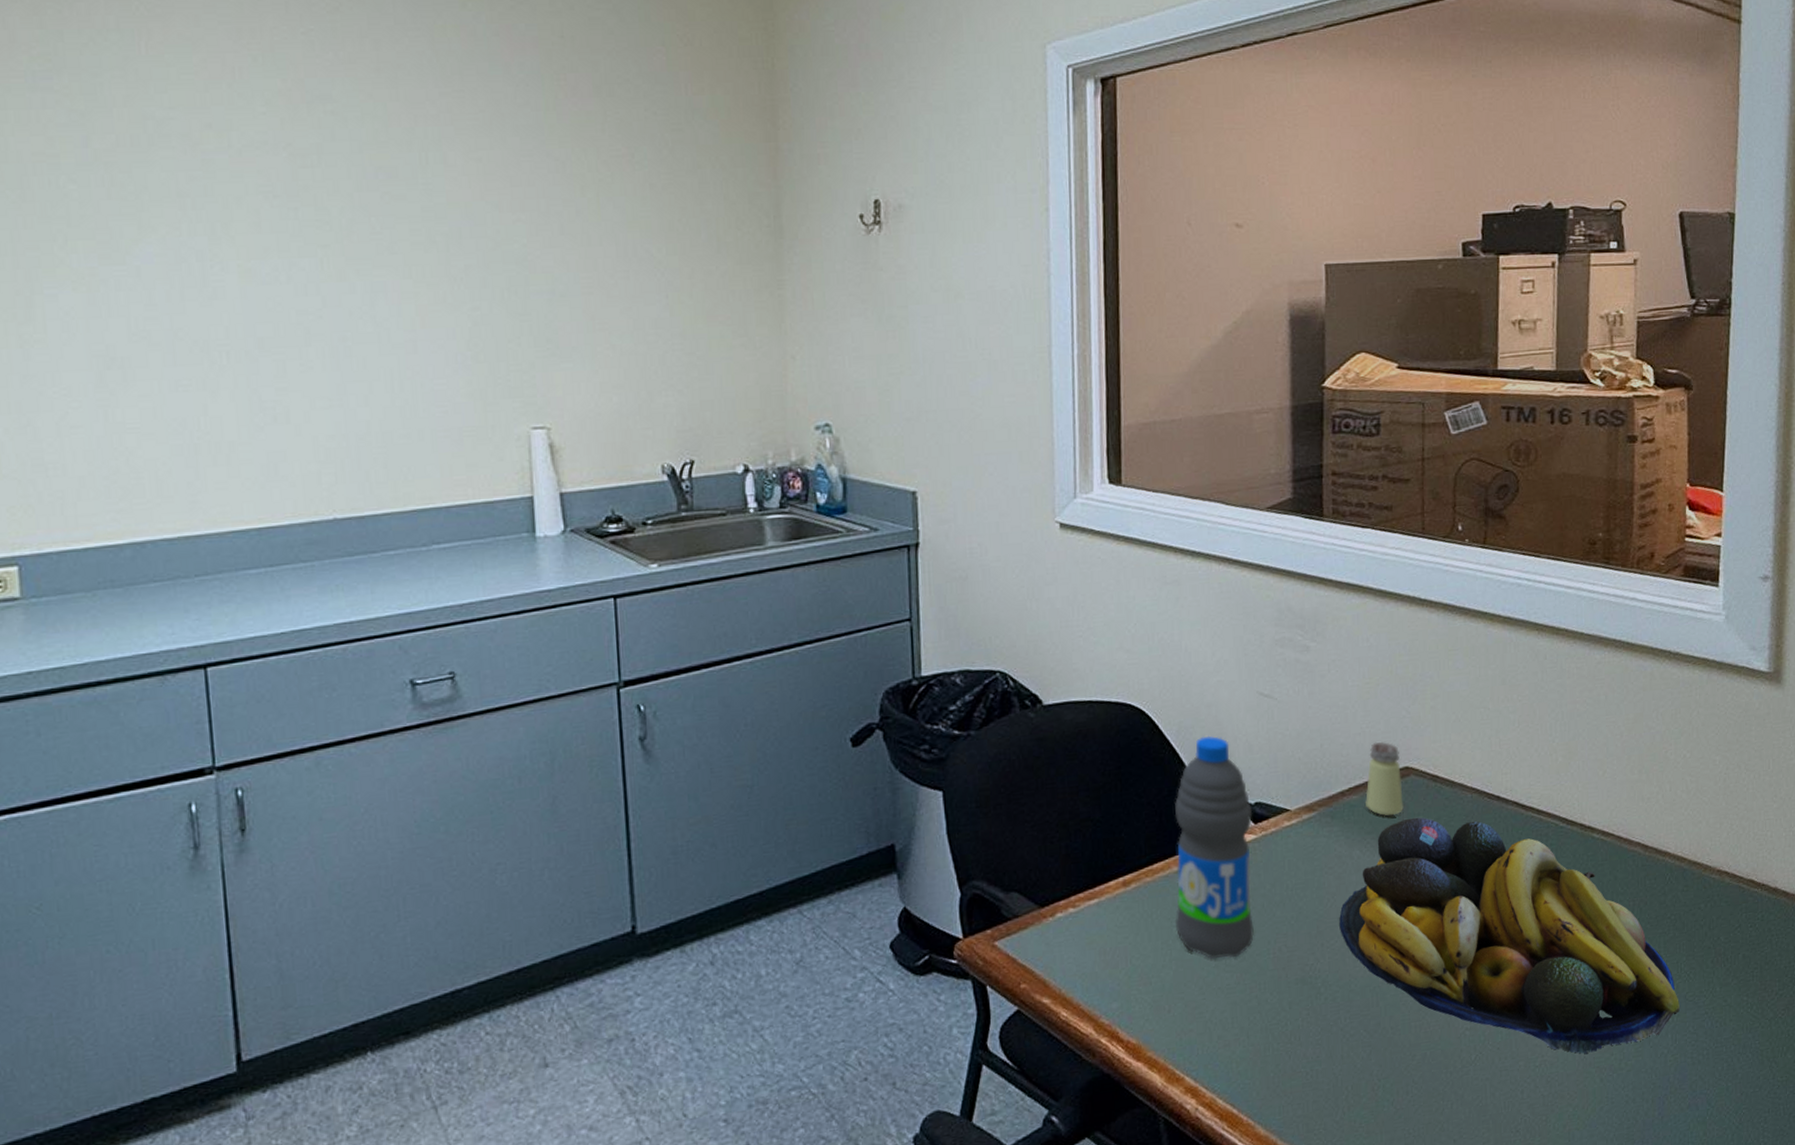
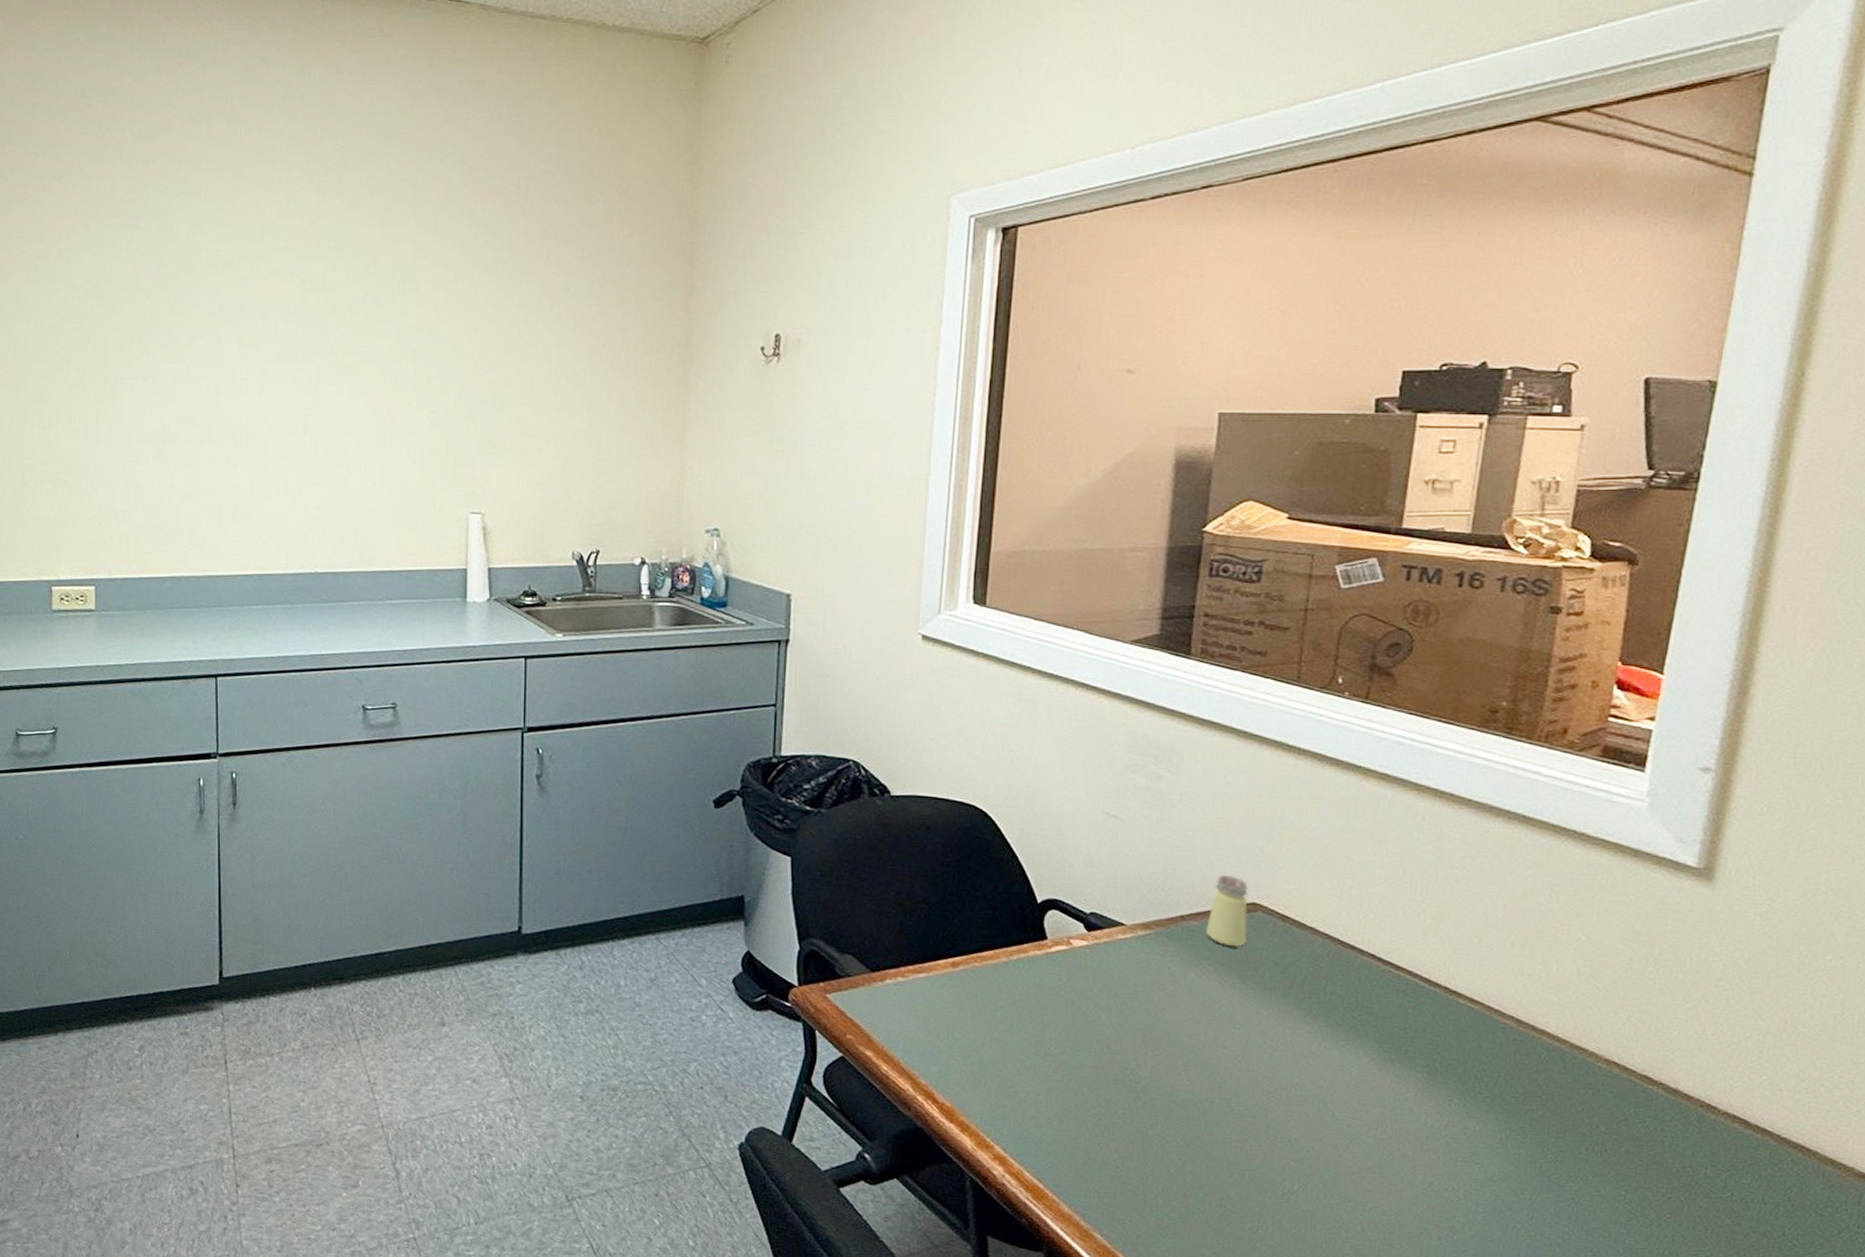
water bottle: present [1175,735,1254,959] -> none [999,844,1087,1049]
fruit bowl: present [1339,817,1680,1054] -> none [1165,951,1542,1211]

